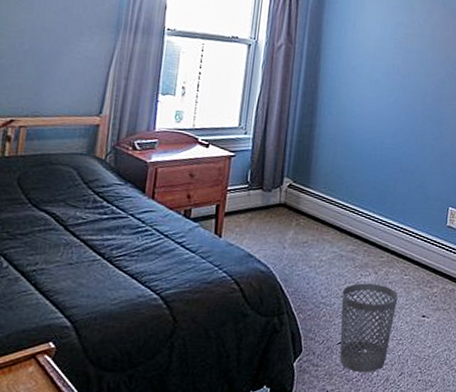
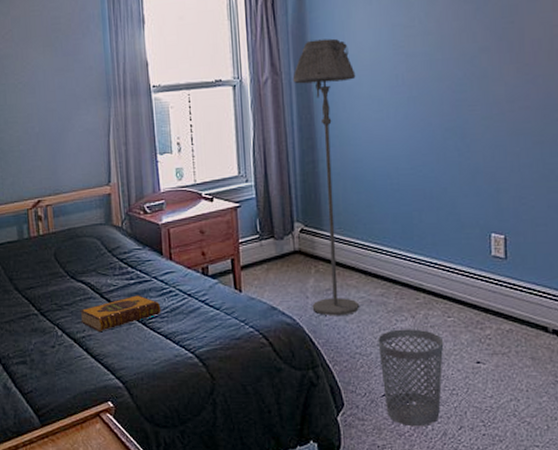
hardback book: none [34,231,133,267] -> present [80,295,161,333]
floor lamp: none [287,20,360,268] -> present [292,38,359,316]

